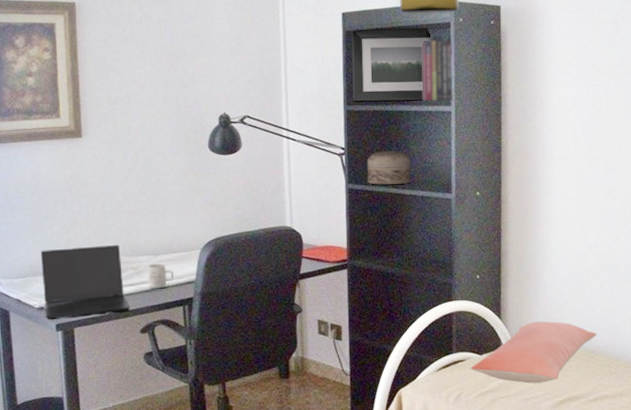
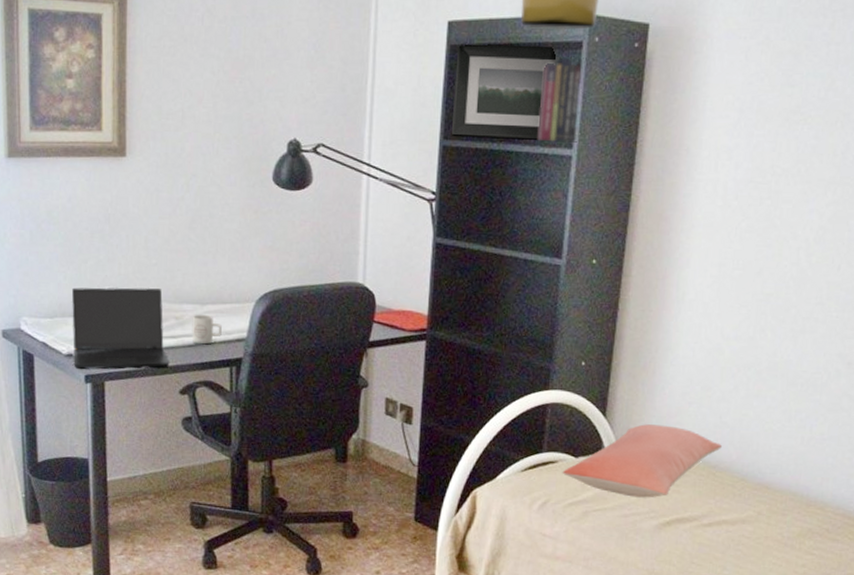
decorative box: present [366,150,411,185] -> none [459,199,515,243]

